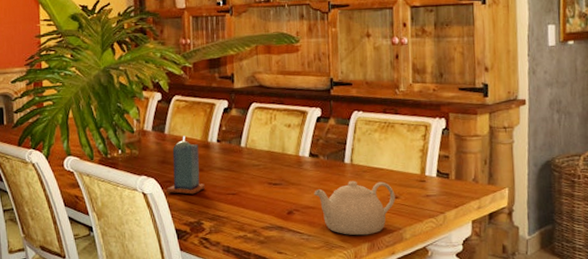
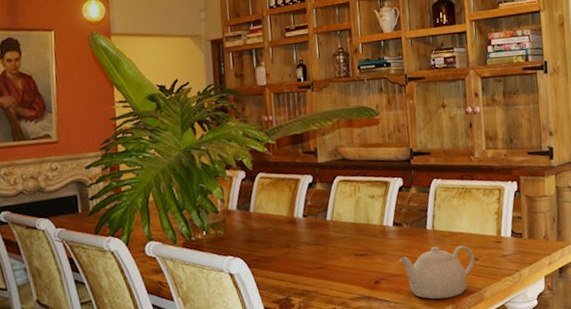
candle: present [166,135,205,195] -> none [254,212,293,272]

